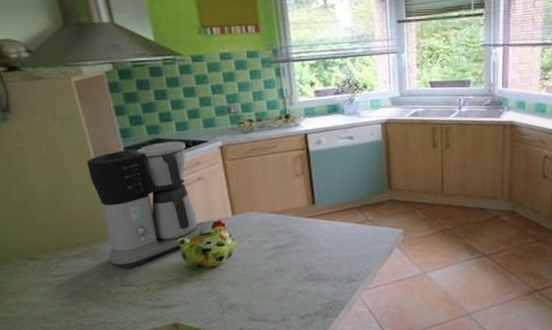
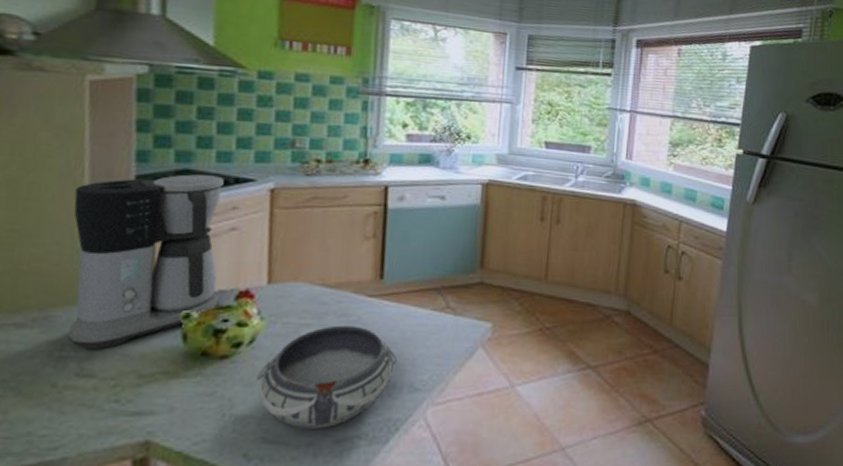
bowl: none [238,239,336,310] -> present [256,325,398,429]

